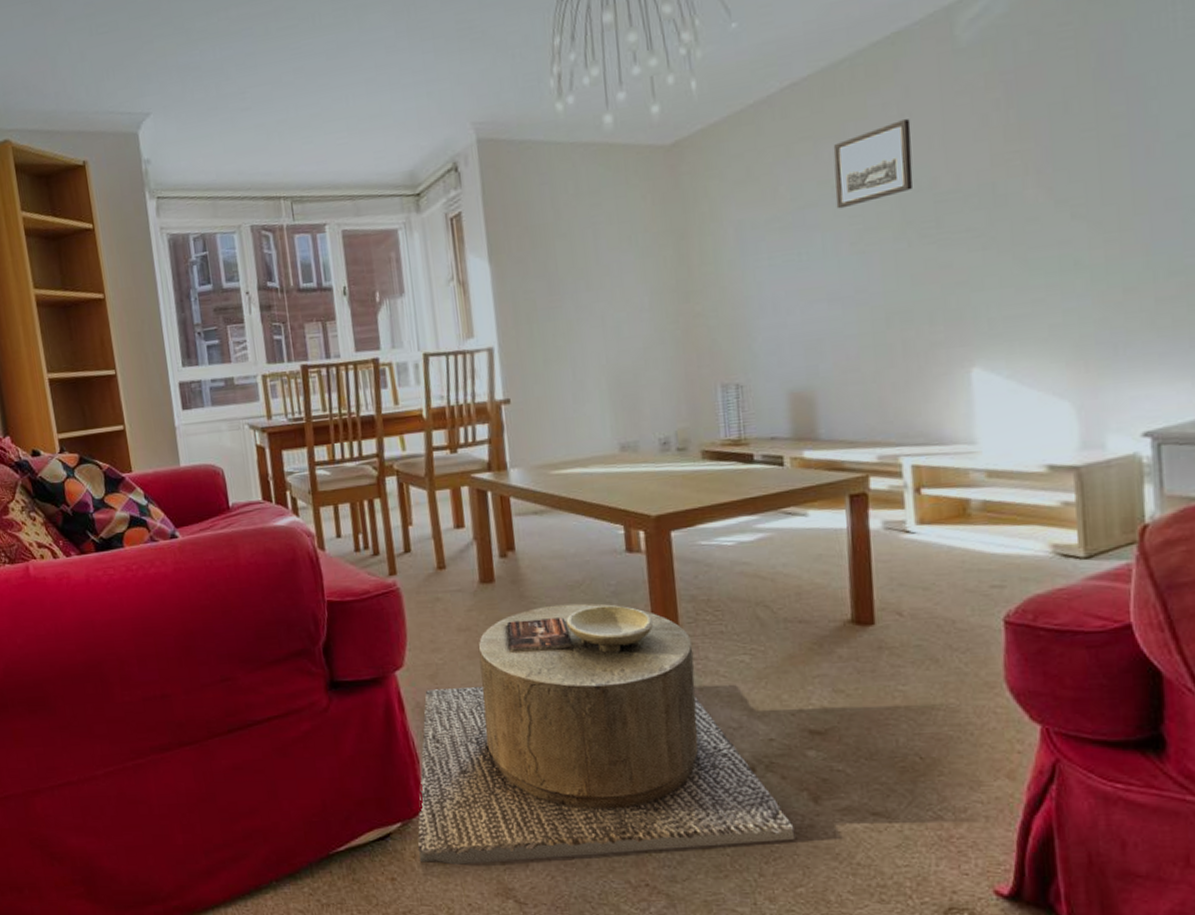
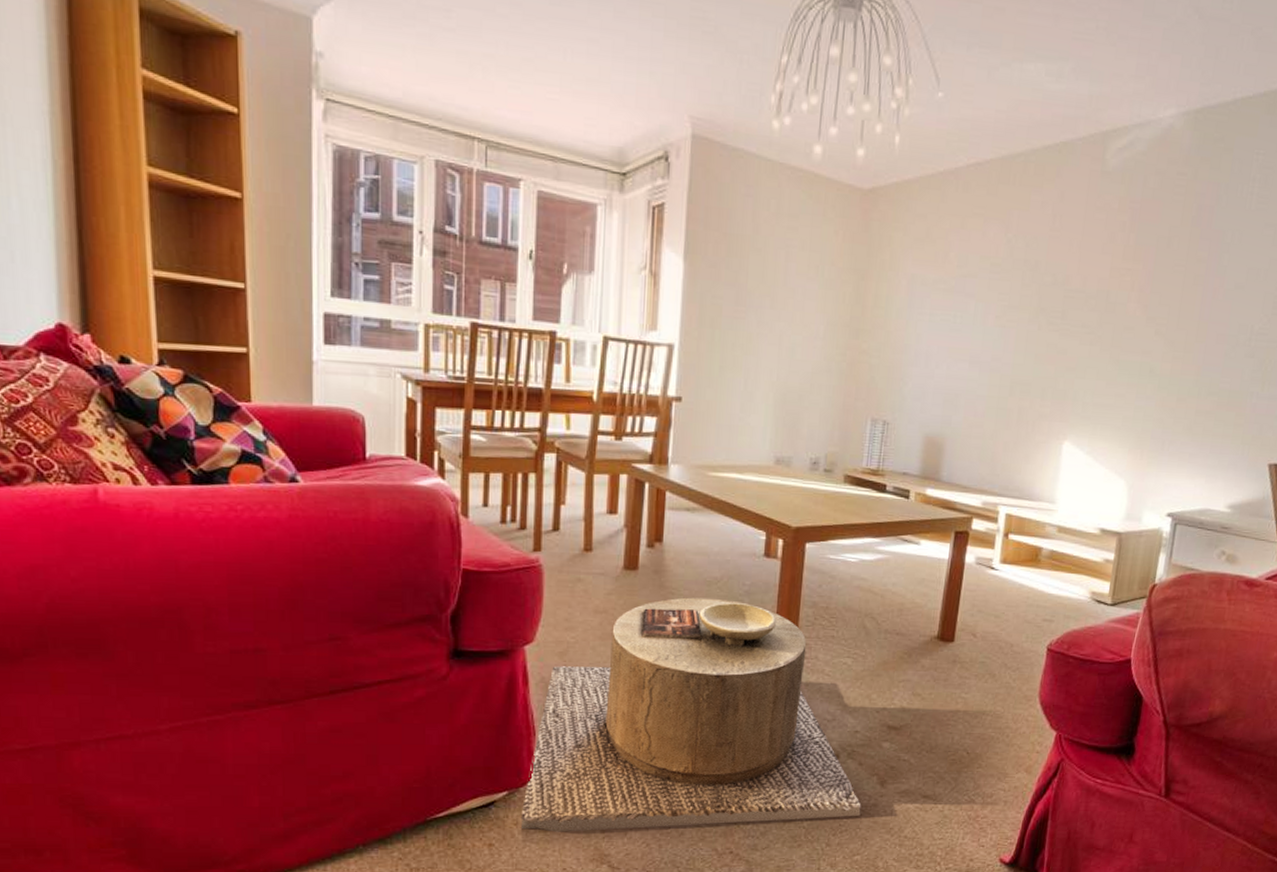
wall art: present [833,119,913,209] -> none [991,219,1060,285]

